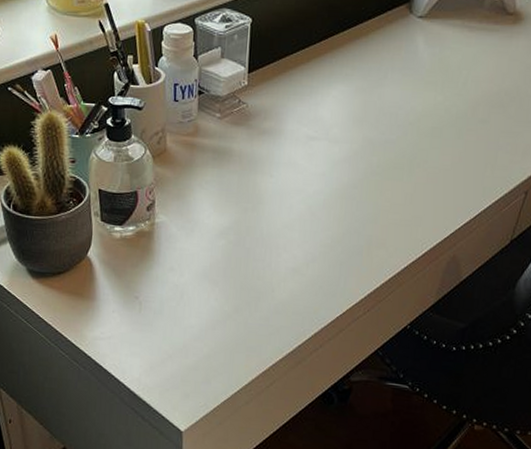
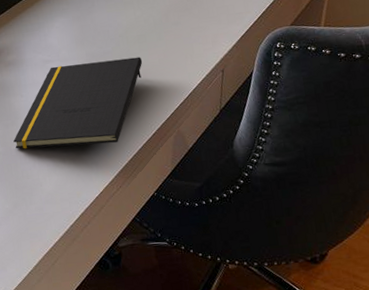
notepad: none [250,146,431,256] -> present [13,56,143,149]

